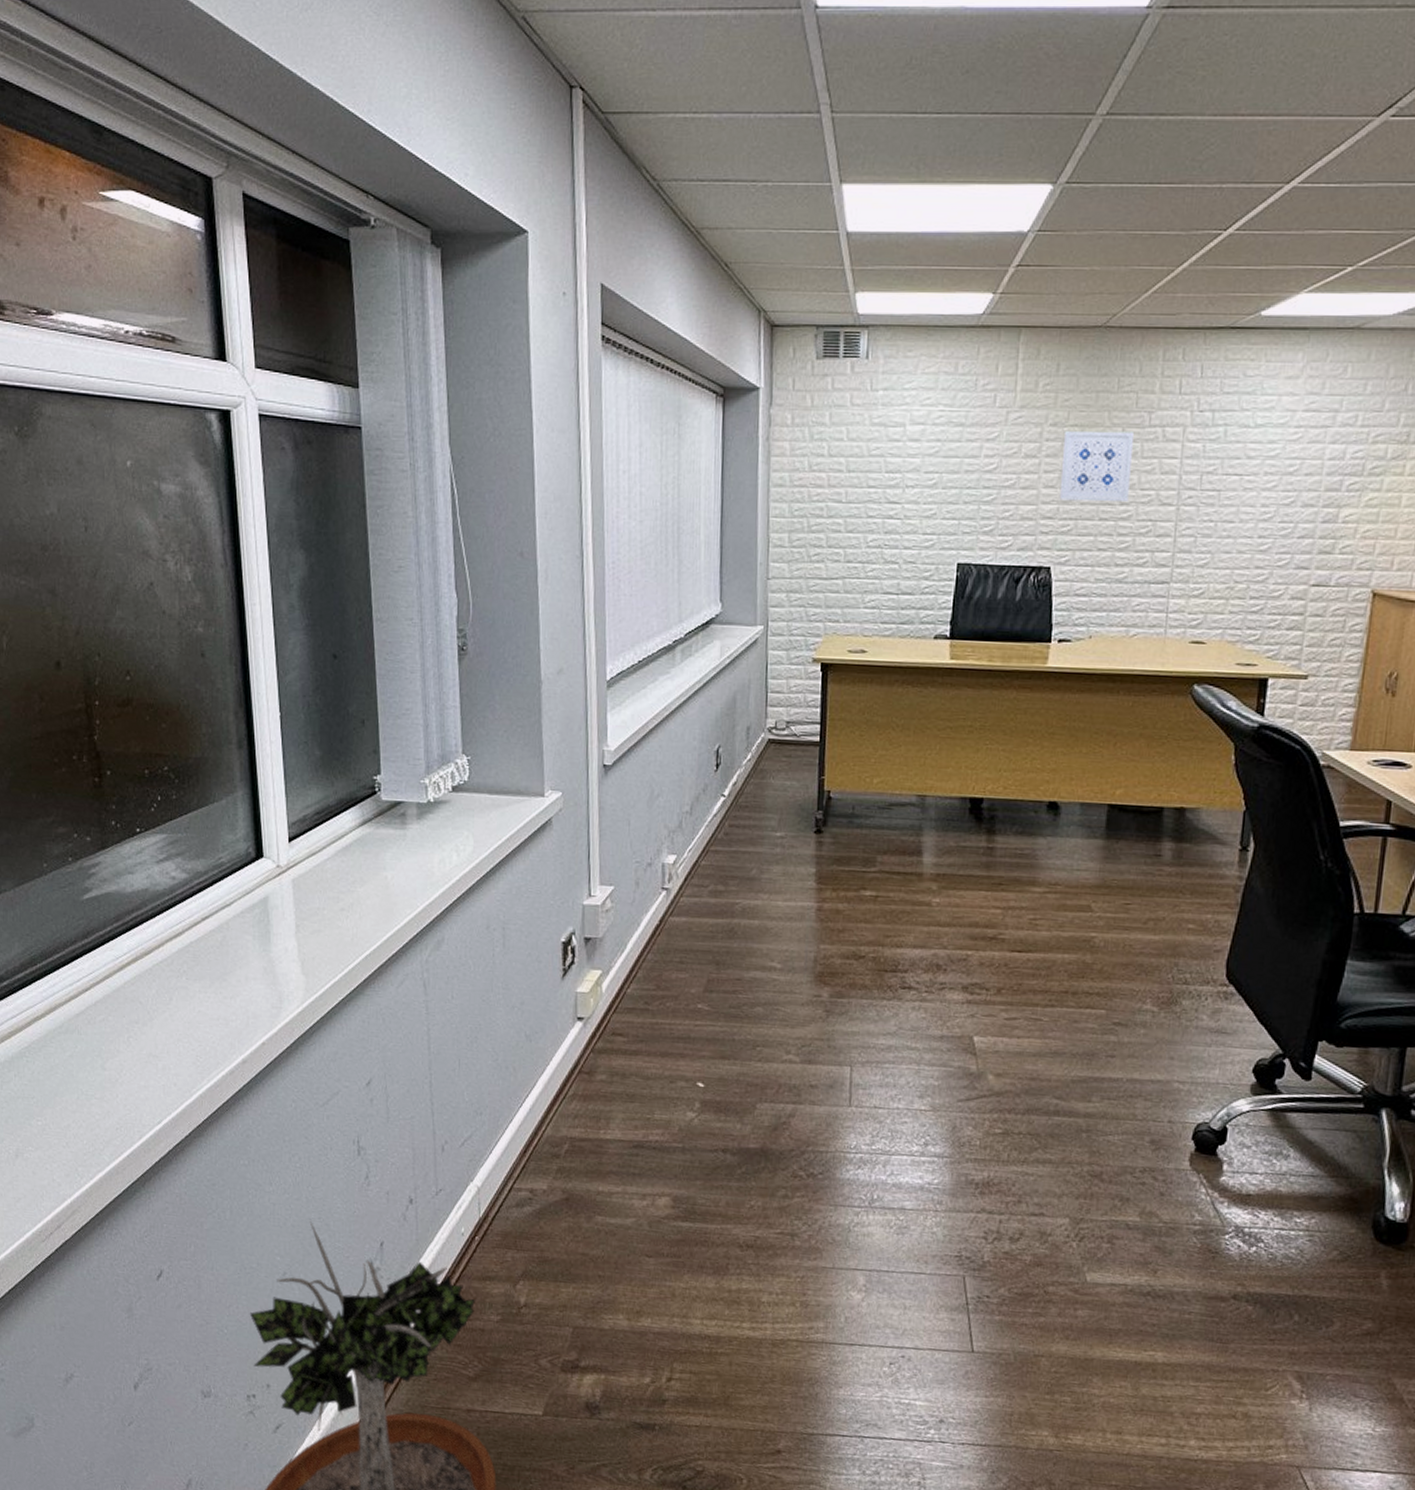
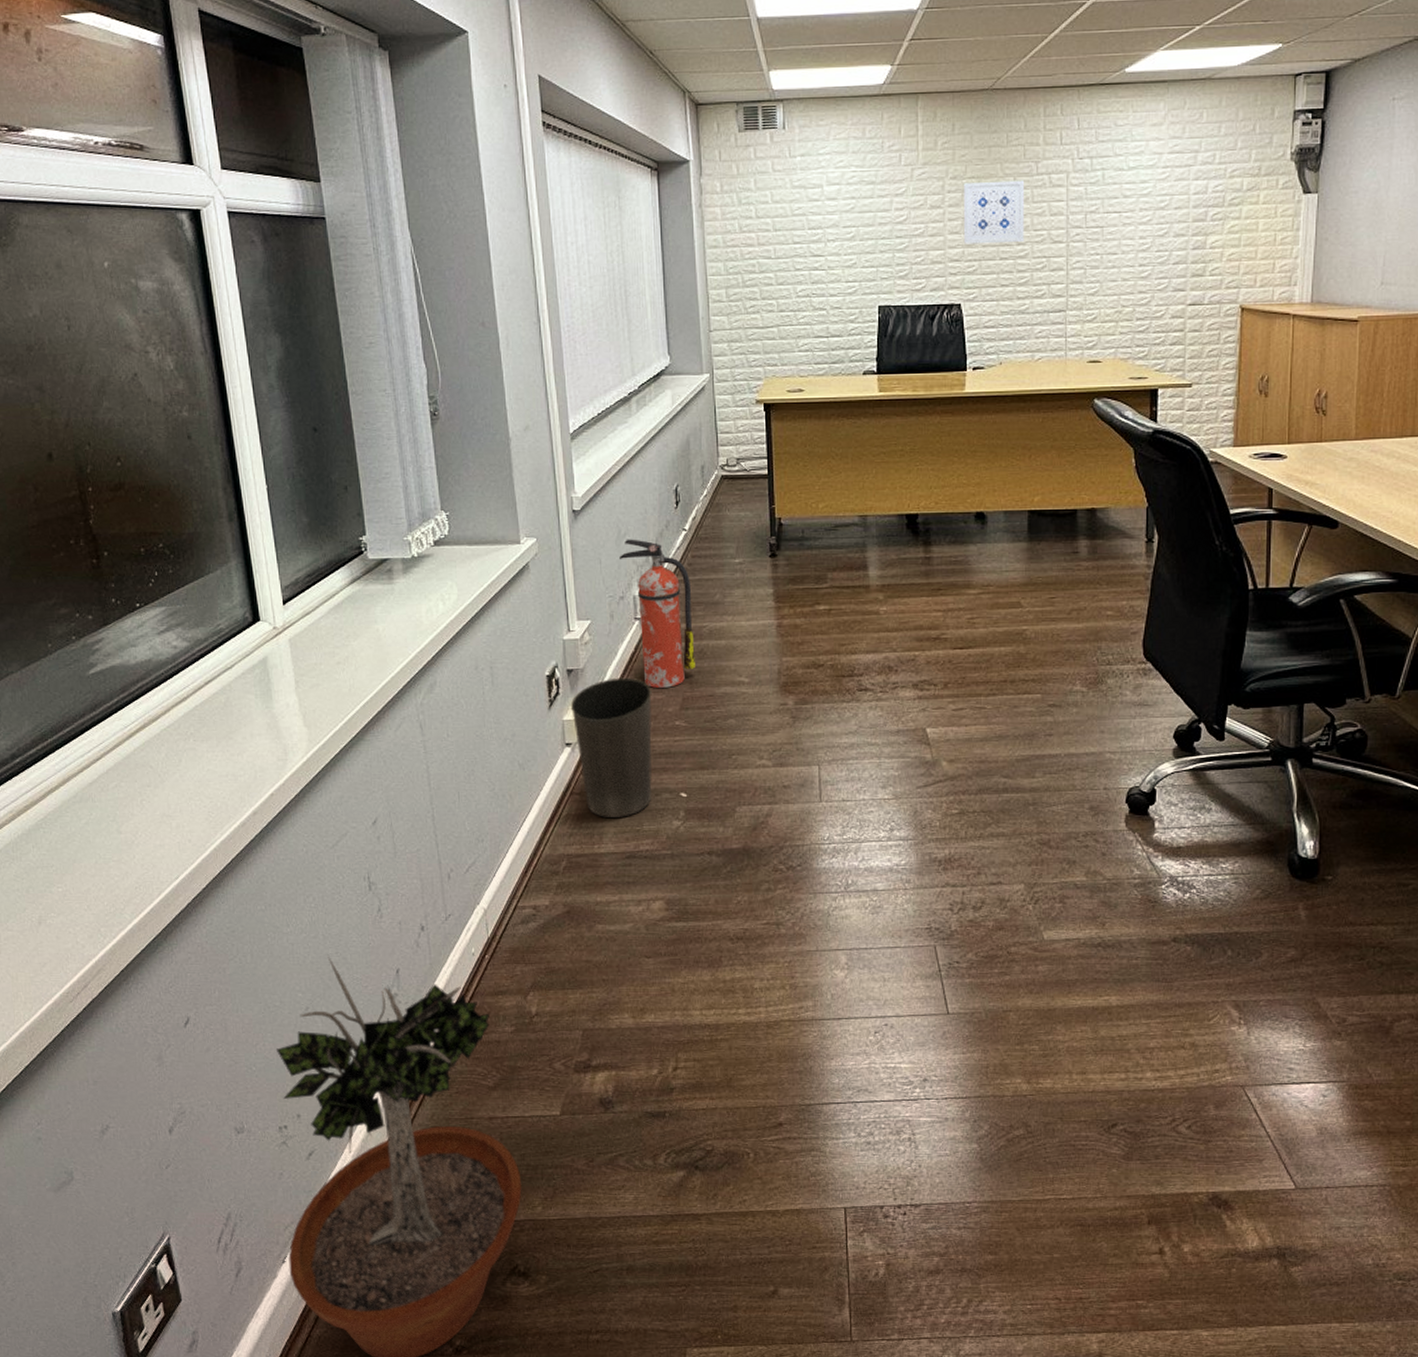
waste basket: none [585,951,675,1103] -> present [570,677,653,817]
fire extinguisher: none [650,800,726,967] -> present [620,539,695,688]

